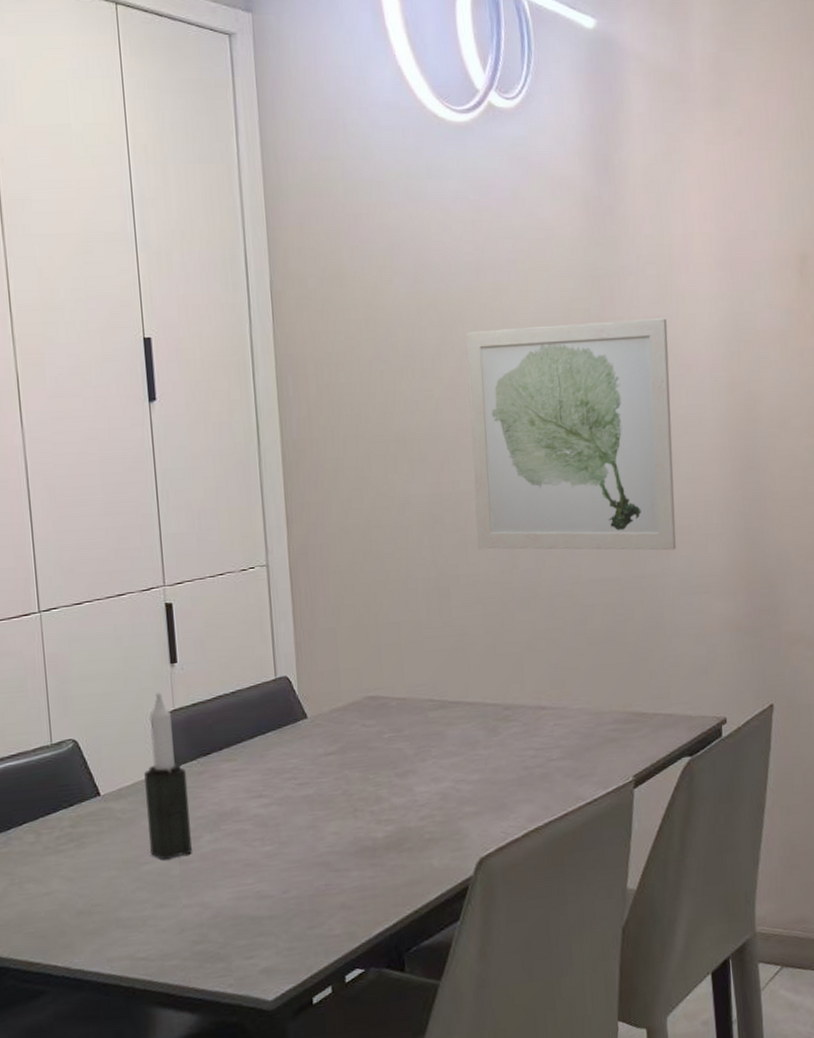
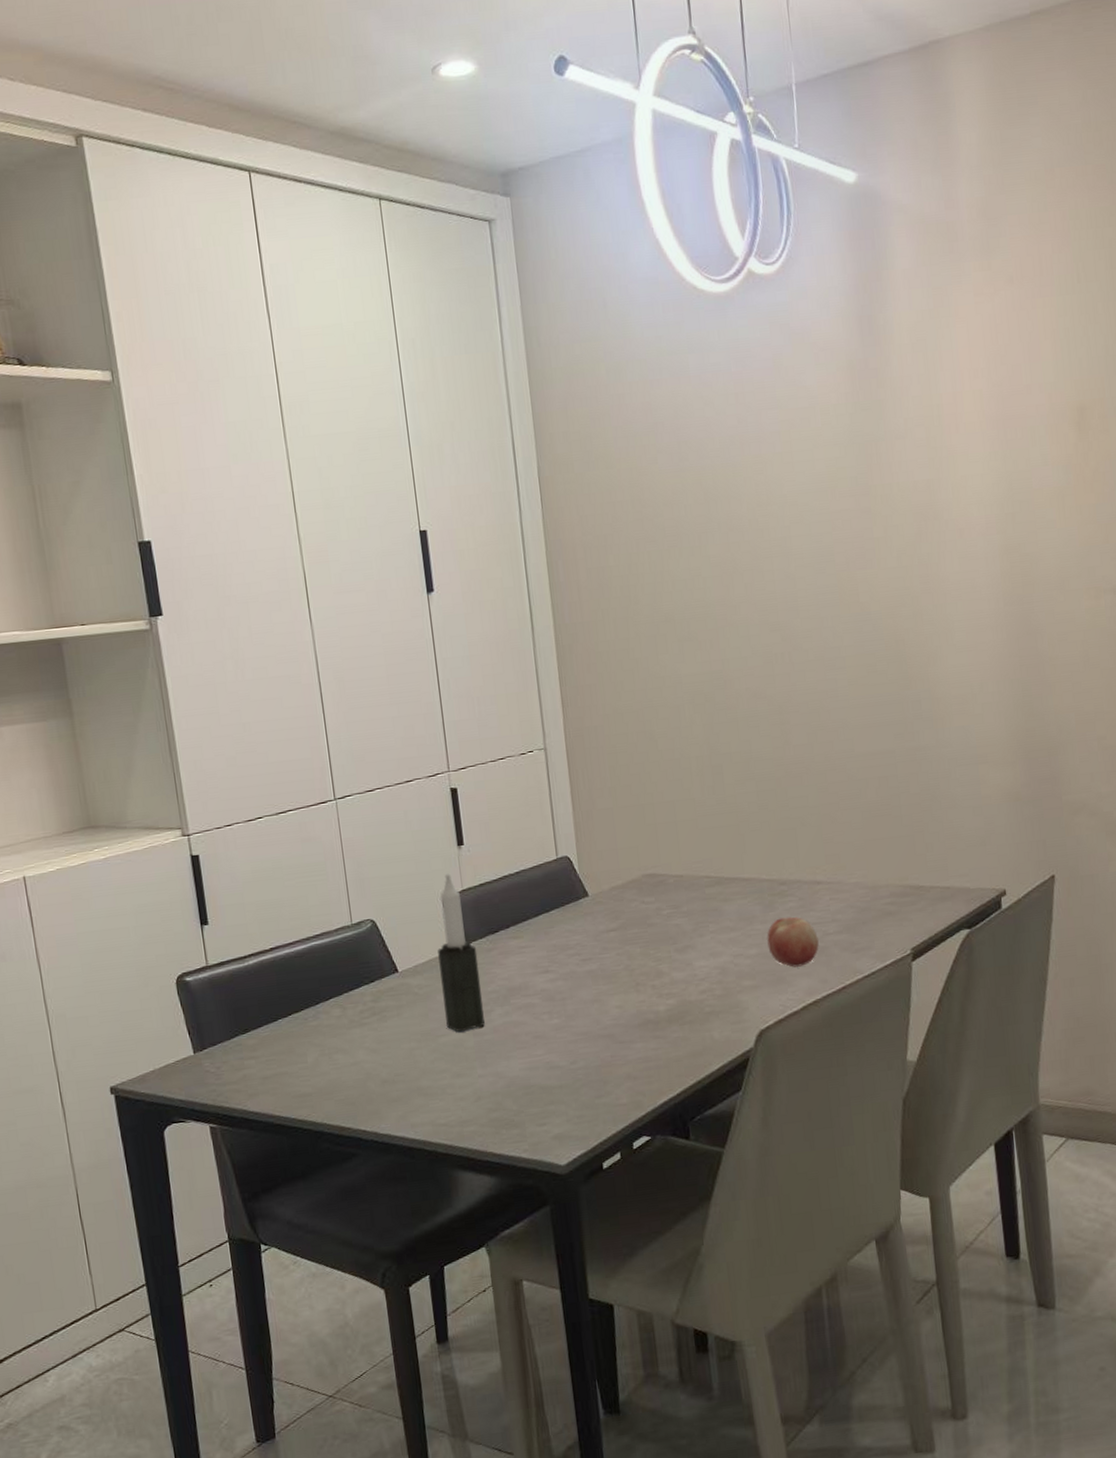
wall art: present [465,318,676,551] -> none [731,482,951,726]
fruit: none [490,742,542,794] -> present [767,917,819,968]

